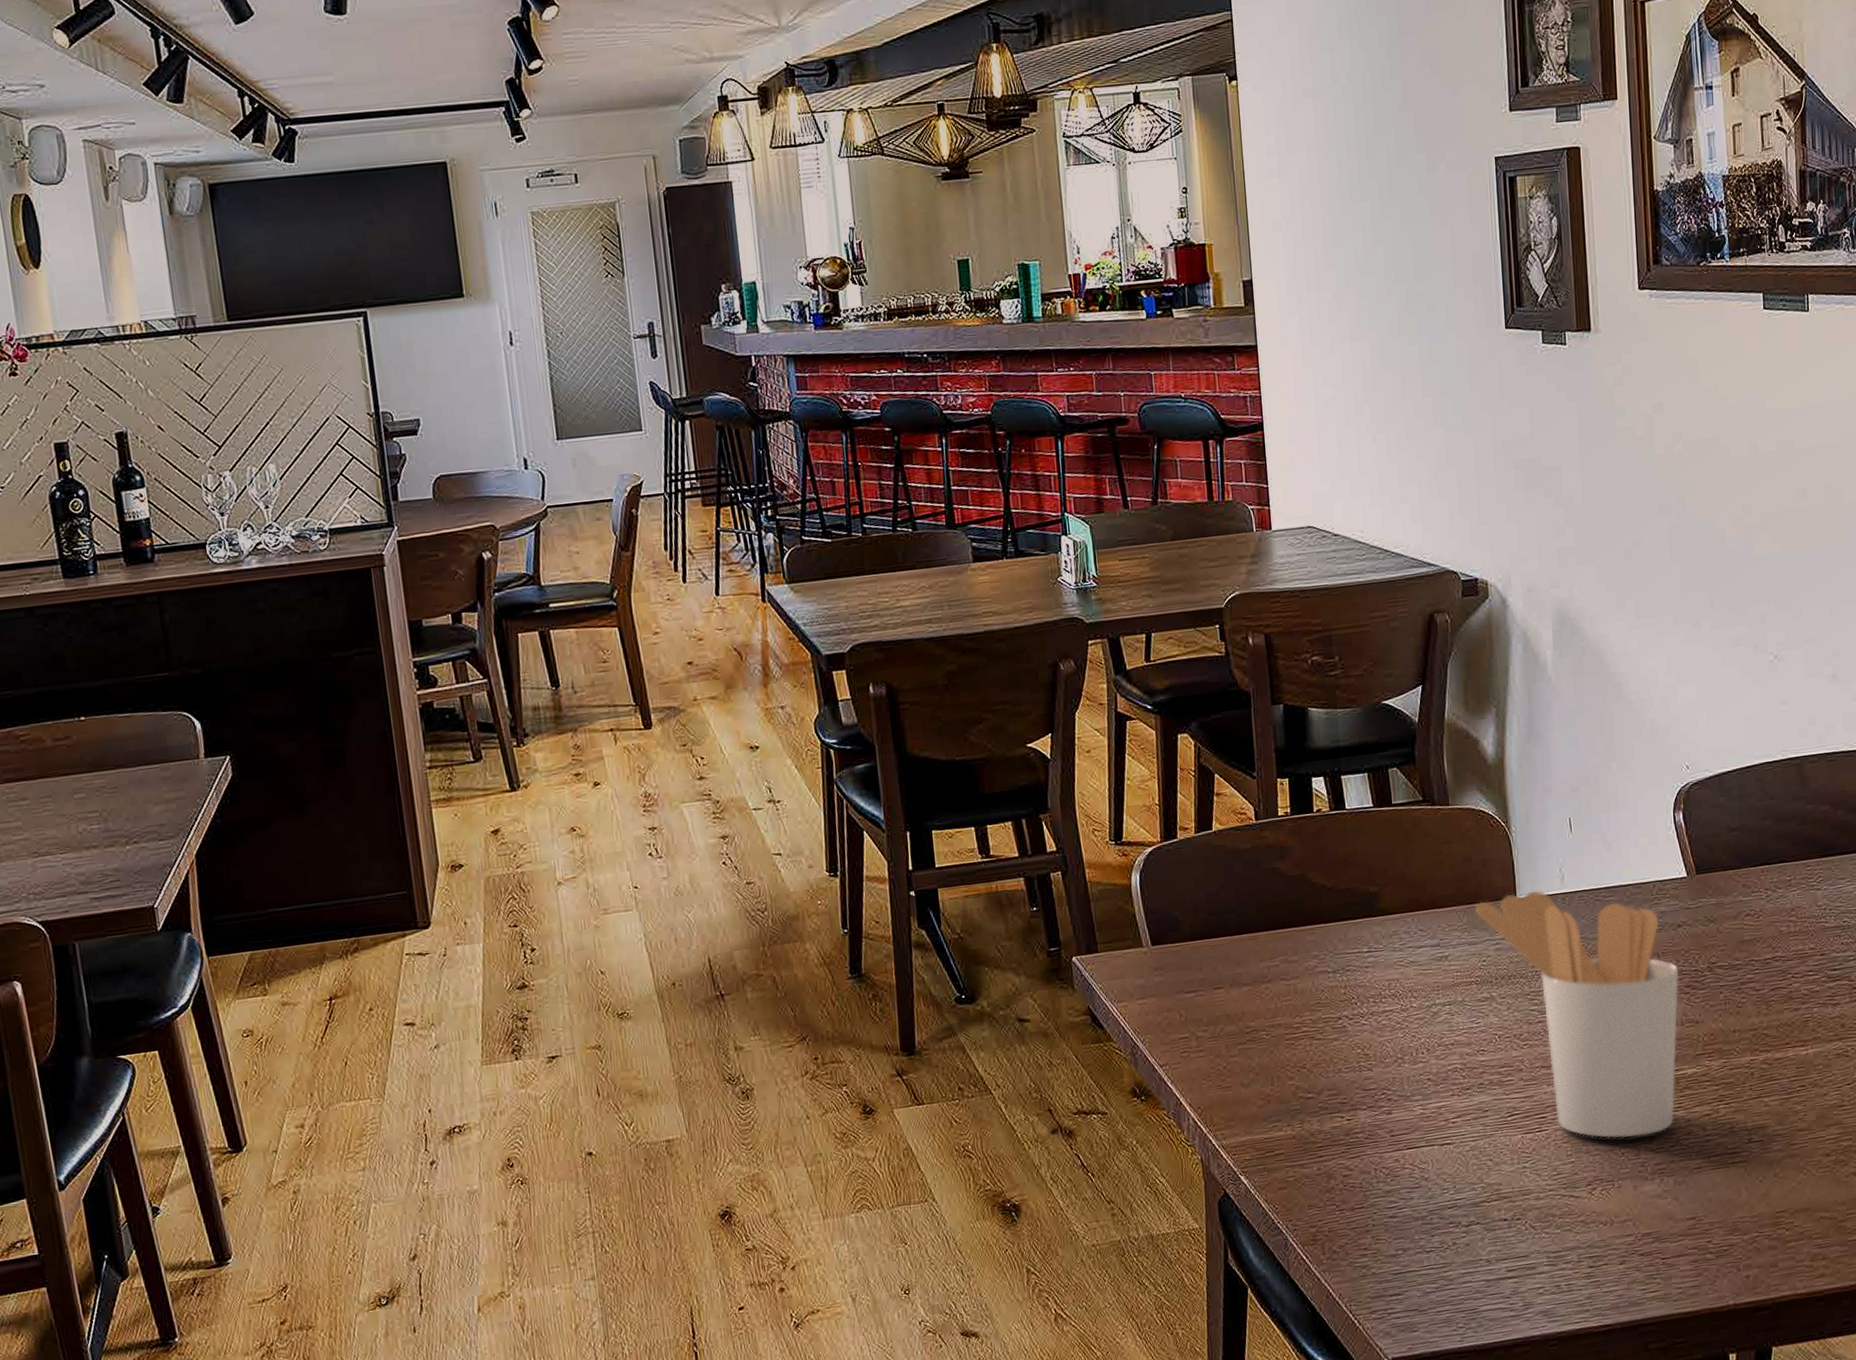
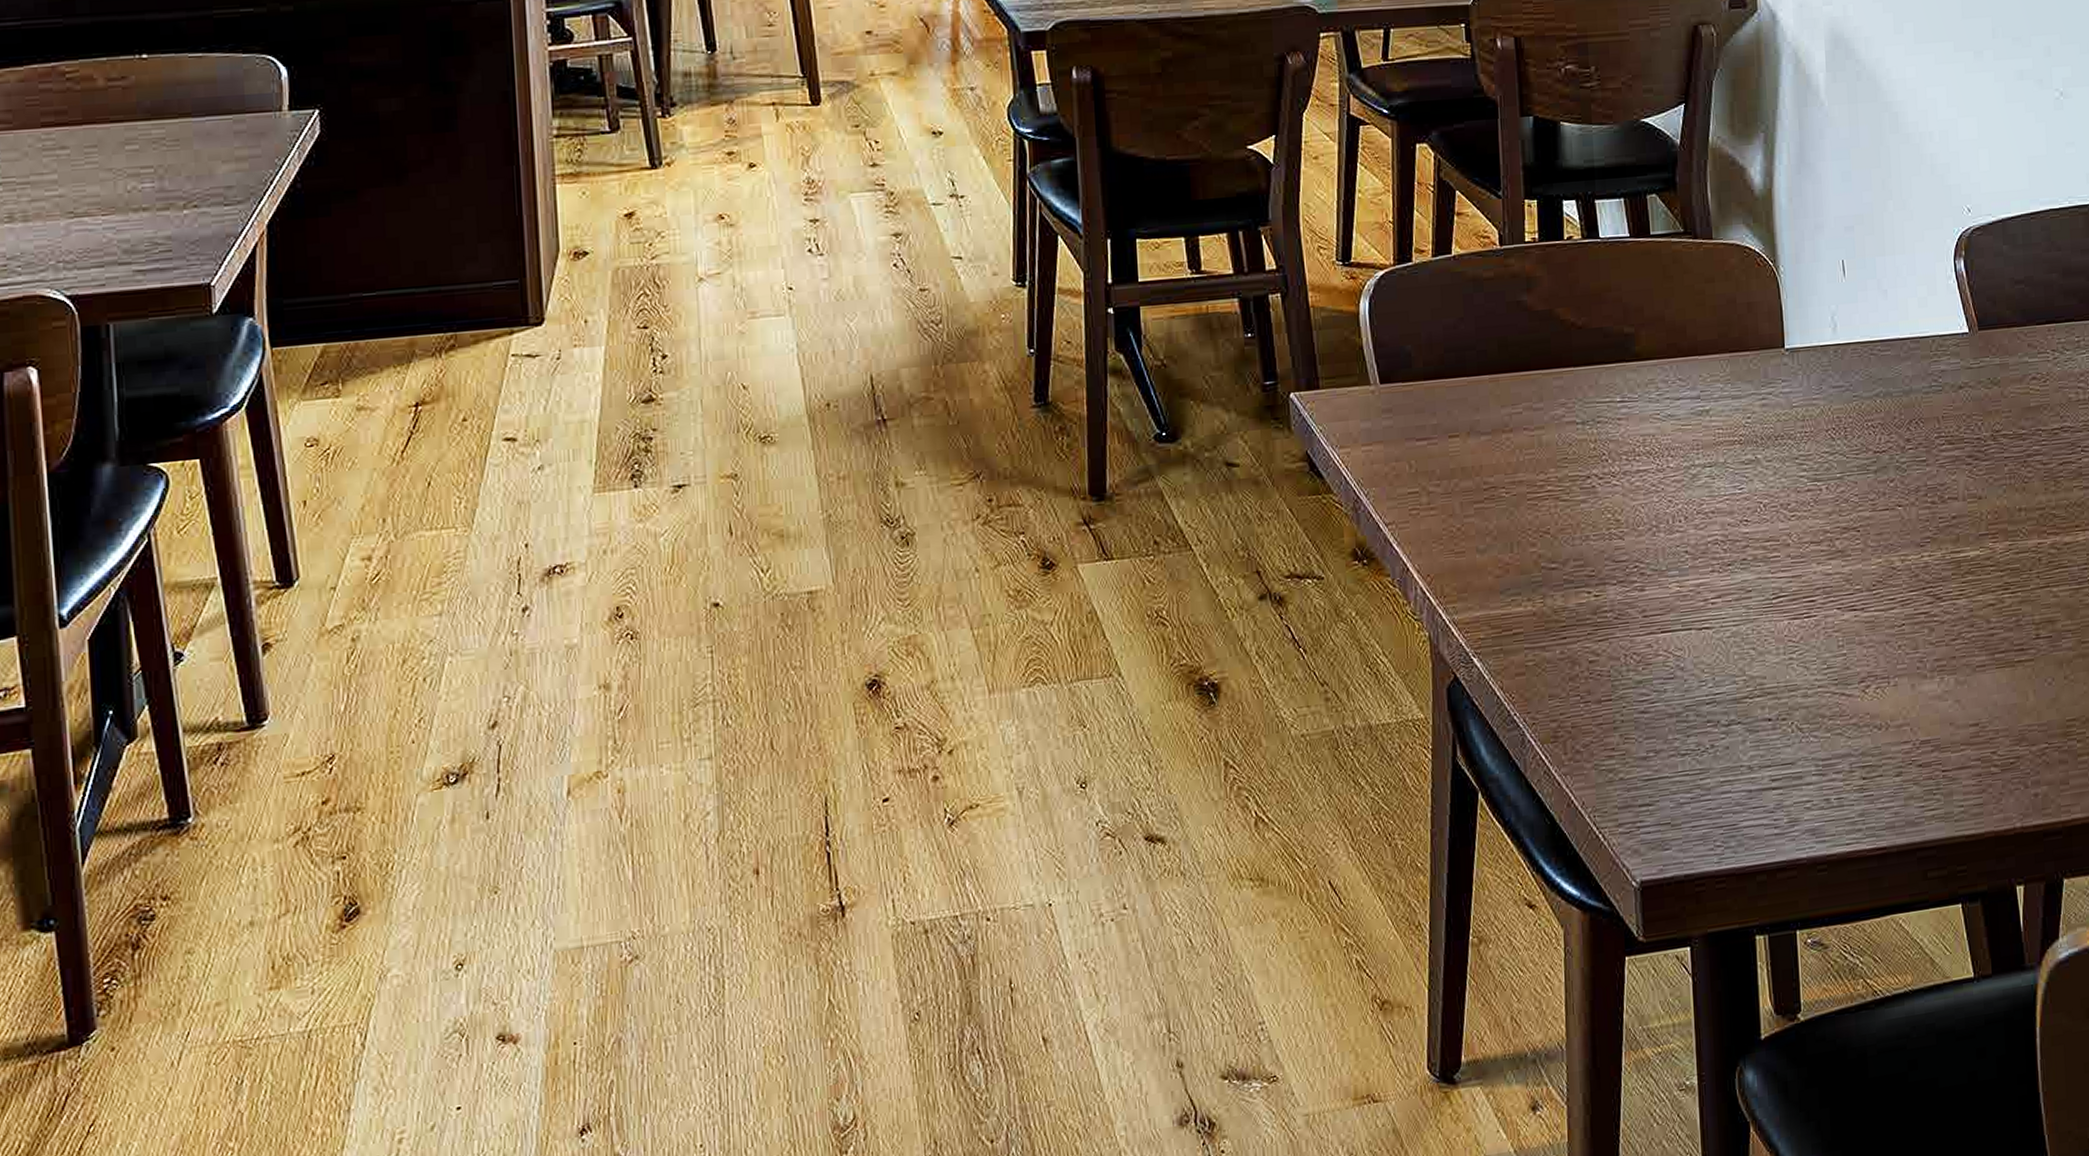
utensil holder: present [1475,890,1679,1139] -> none [1739,340,1961,629]

